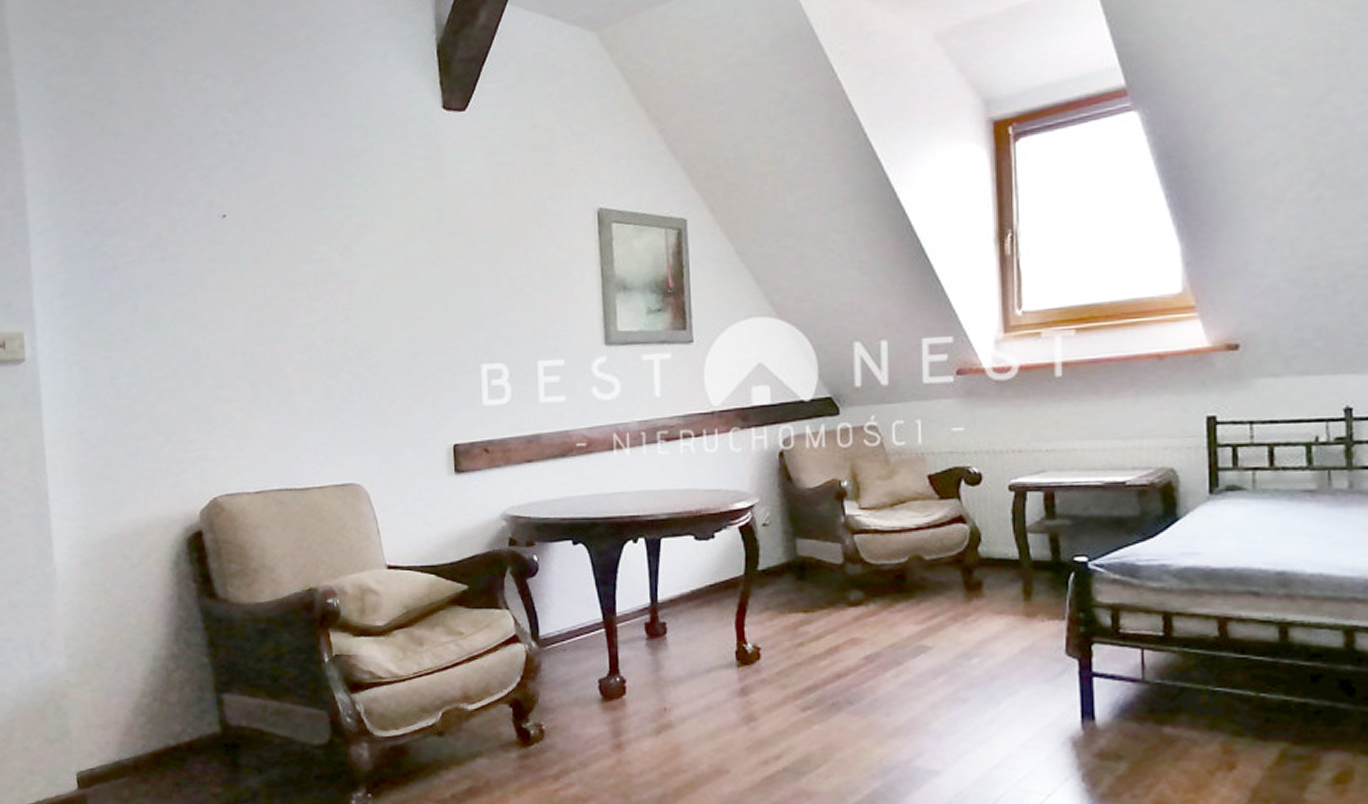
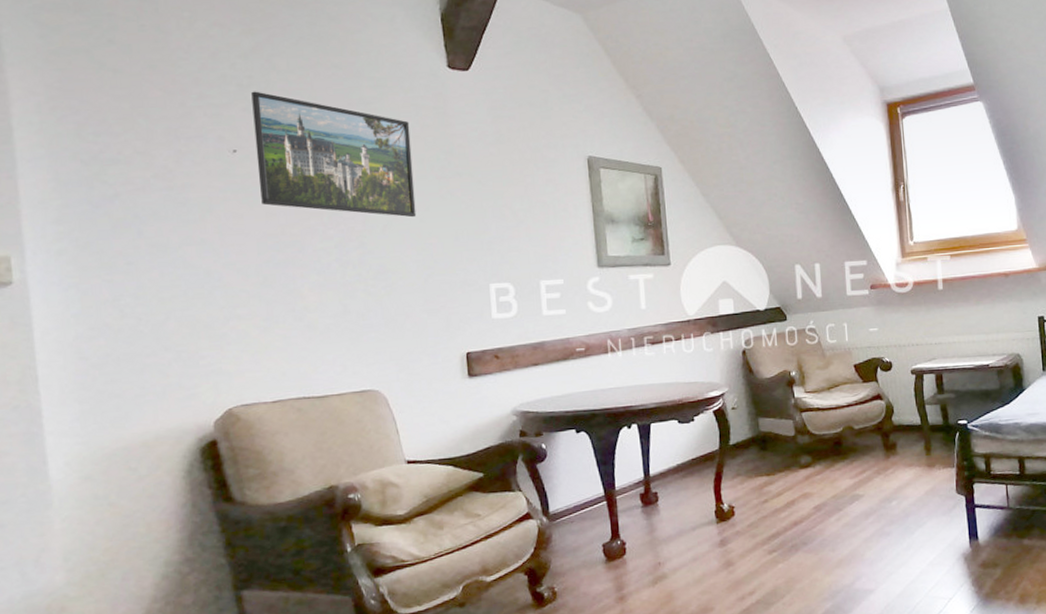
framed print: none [241,148,405,287] -> present [251,91,417,218]

